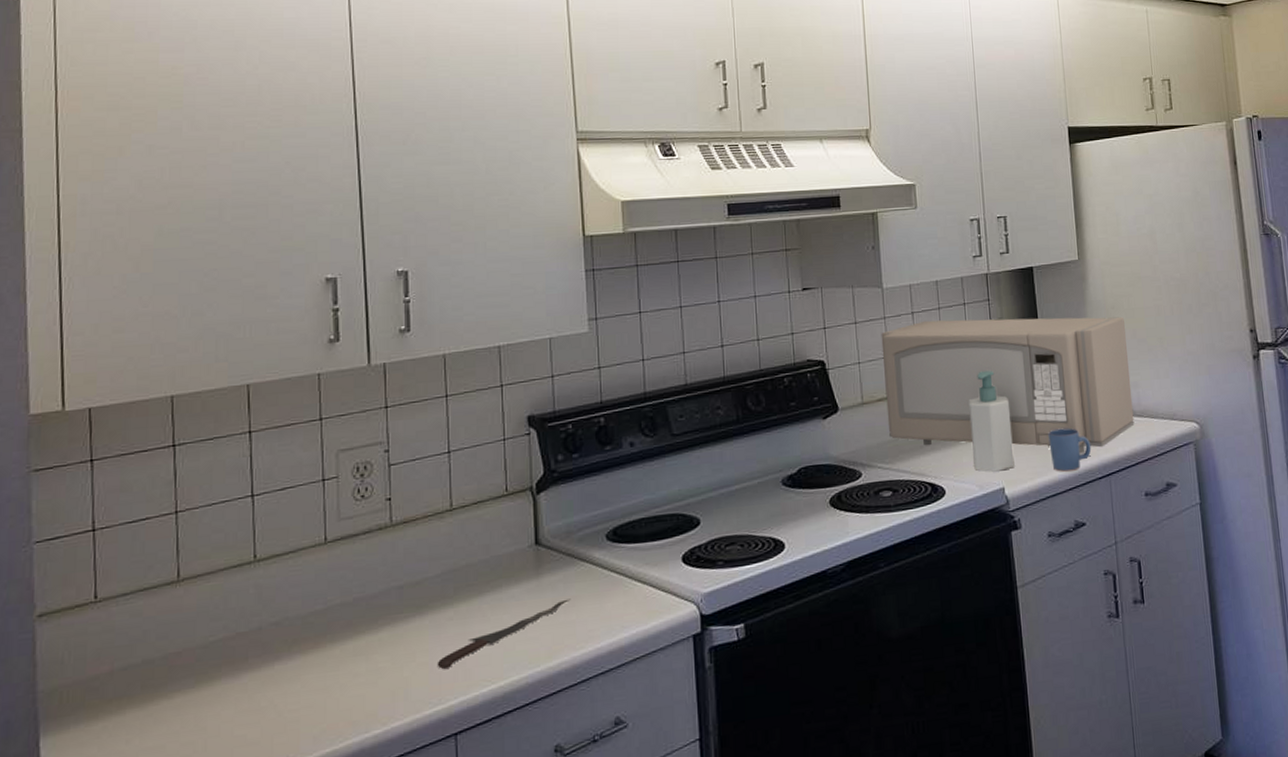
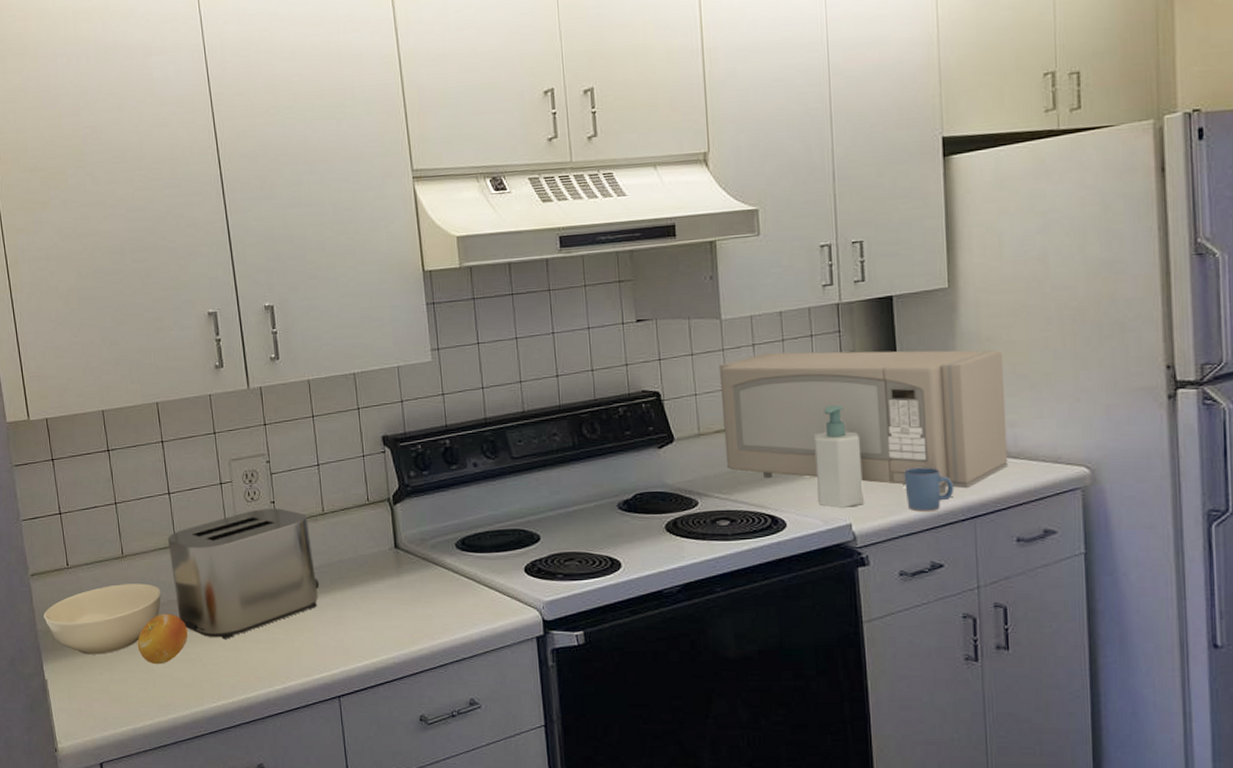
bowl: none [50,613,229,718] -> present [44,583,162,655]
fruit: none [186,650,260,721] -> present [137,613,188,665]
toaster: none [244,506,441,677] -> present [167,508,320,639]
knife: present [437,598,571,669] -> none [320,596,428,644]

